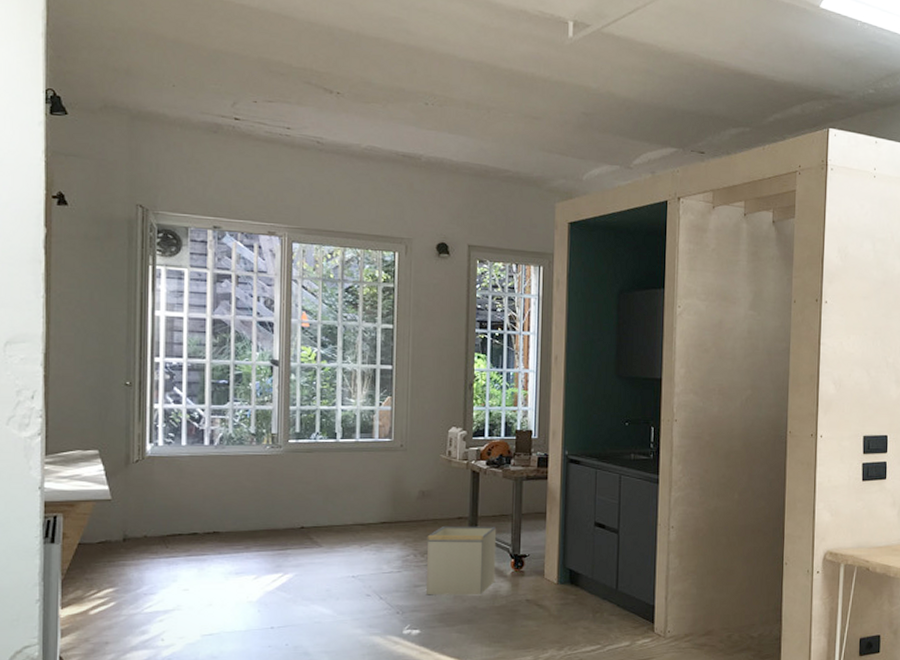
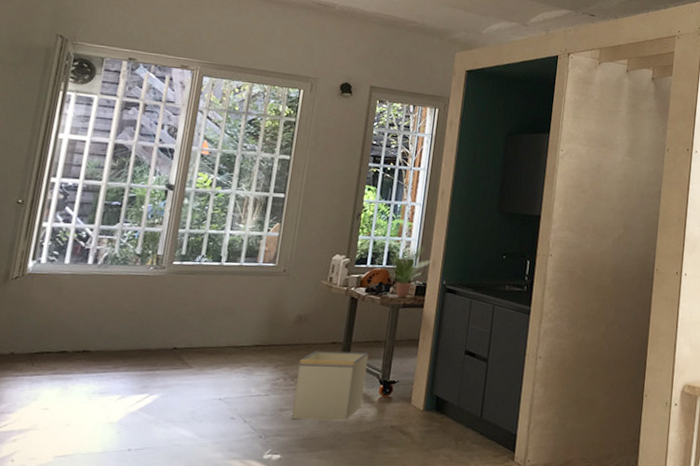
potted plant: none [504,415,551,469] -> present [387,245,432,298]

